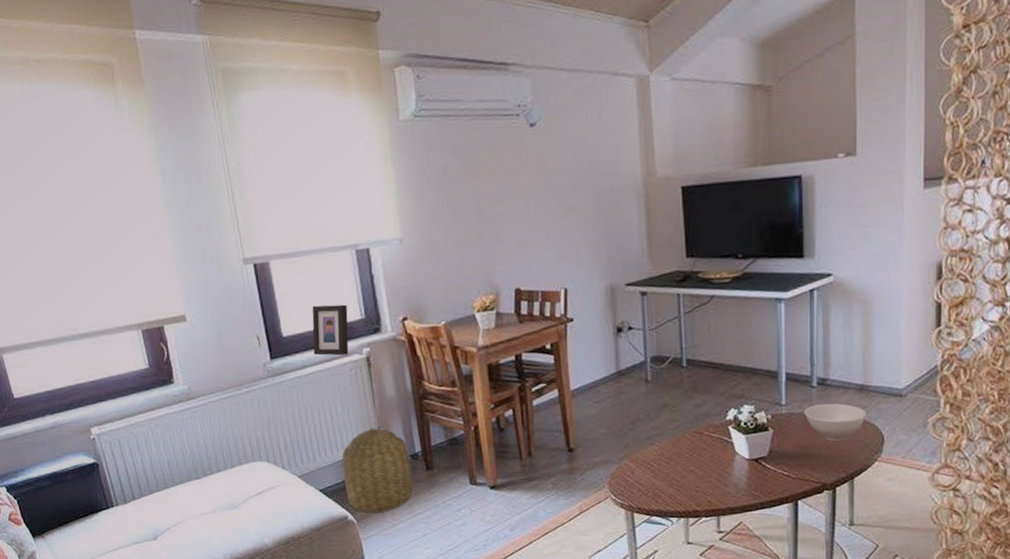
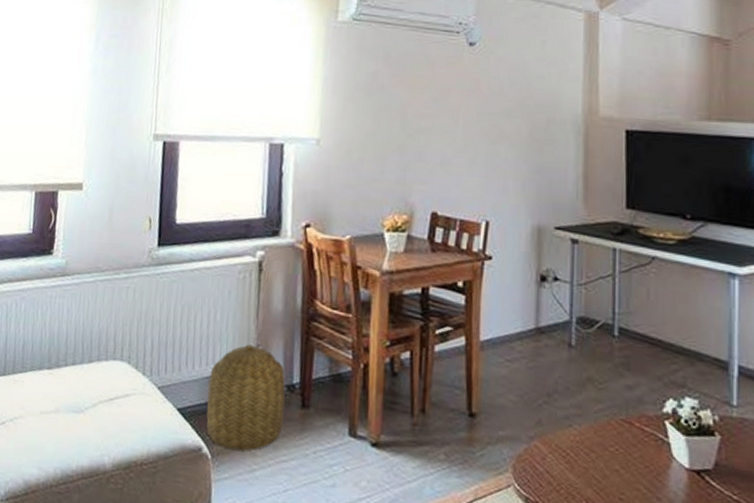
picture frame: present [312,304,349,356] -> none [203,195,249,255]

